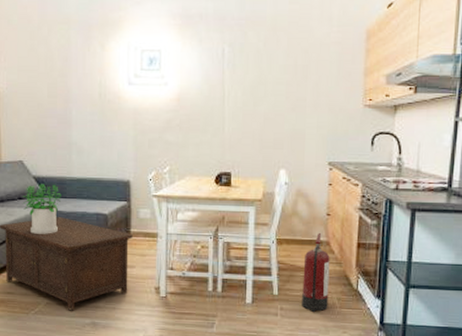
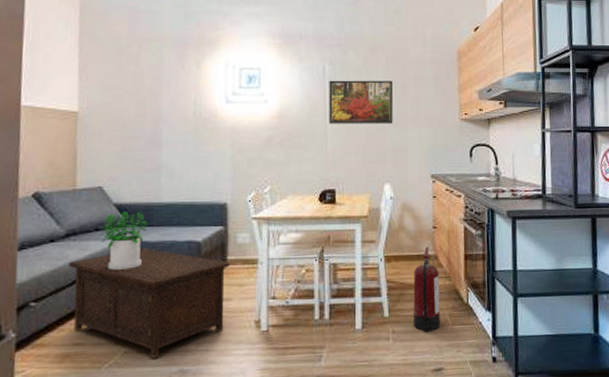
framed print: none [227,62,293,109] -> present [329,80,393,124]

